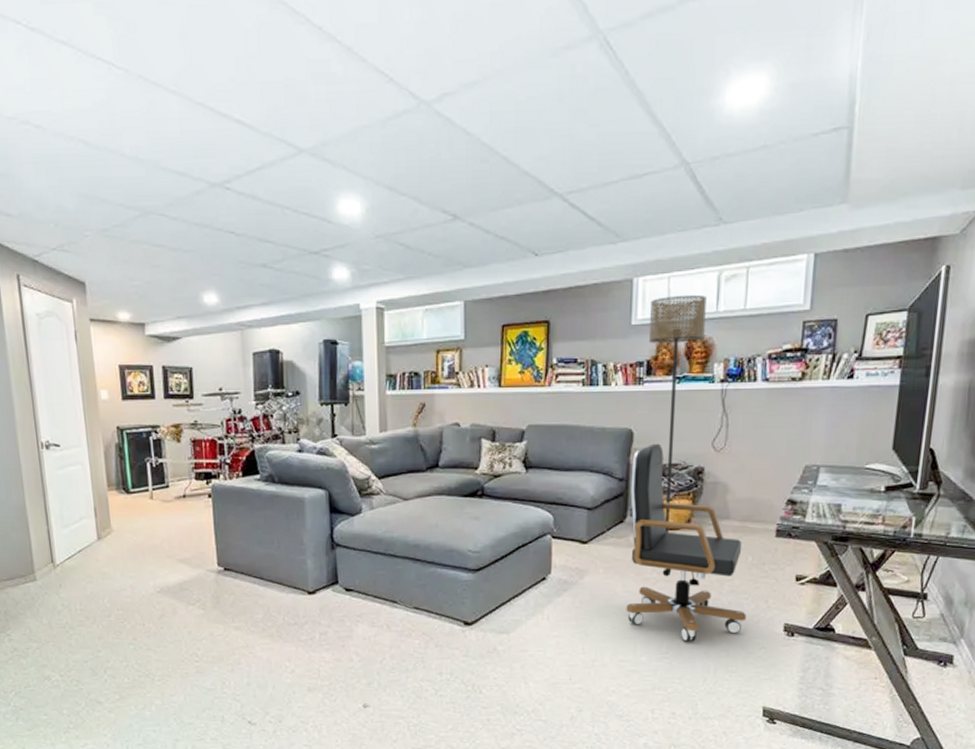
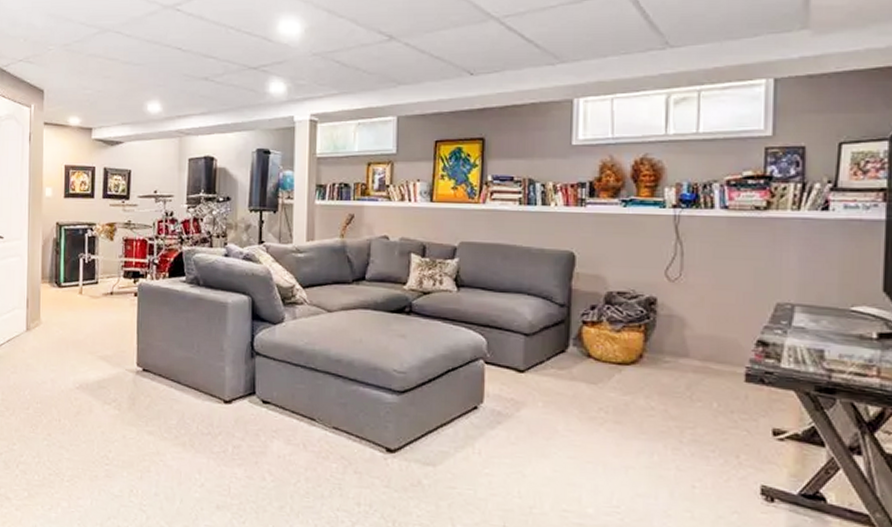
office chair: present [626,443,746,642] -> none [569,268,713,497]
floor lamp: present [649,294,707,533] -> none [592,116,654,368]

